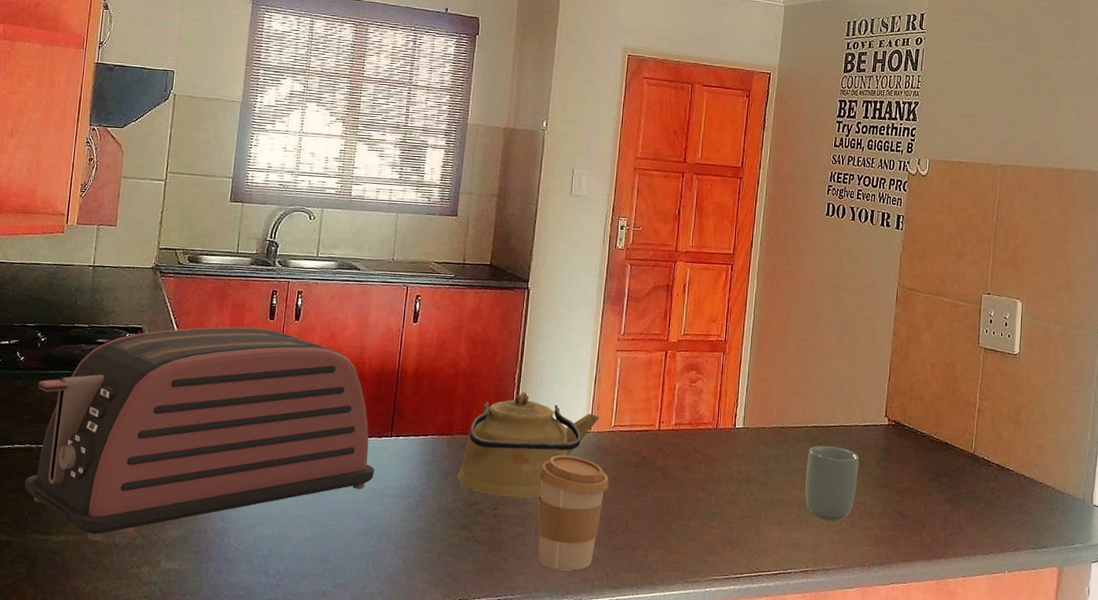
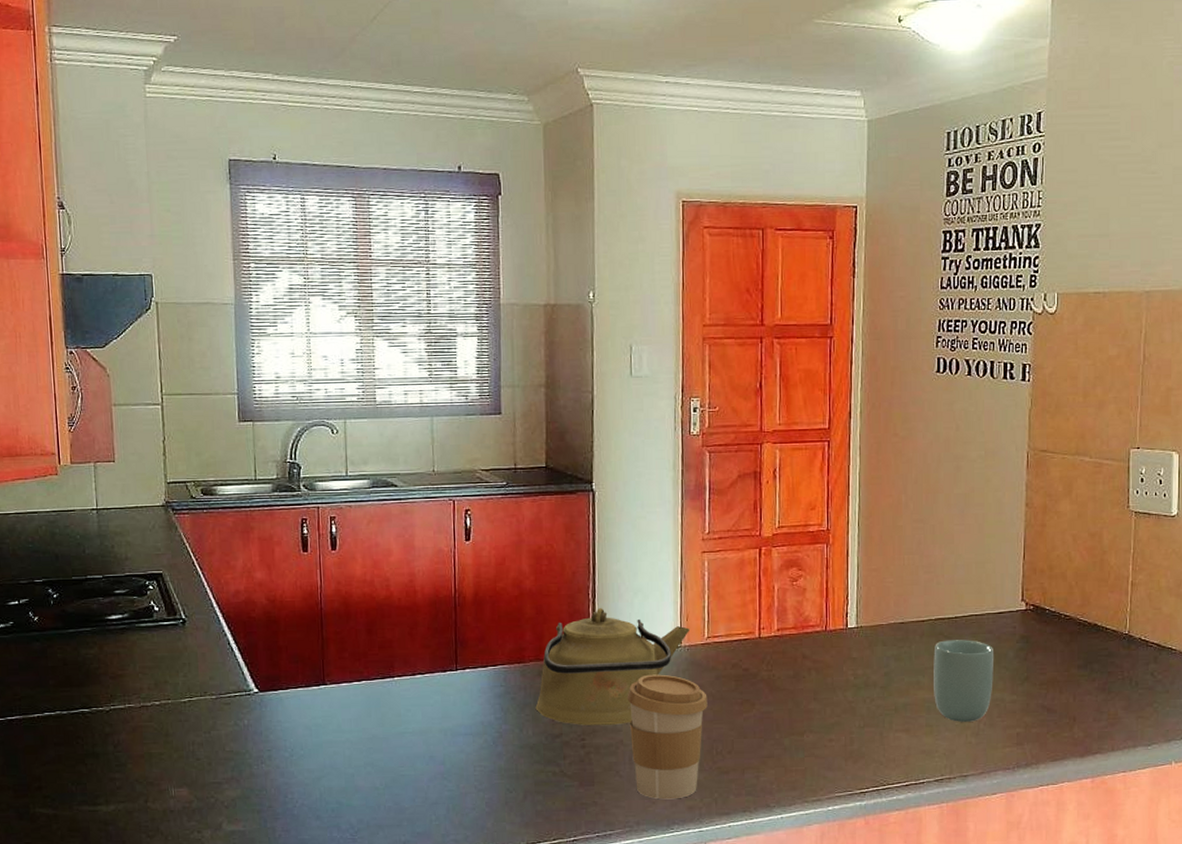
toaster: present [24,327,374,540] -> none [58,562,443,807]

